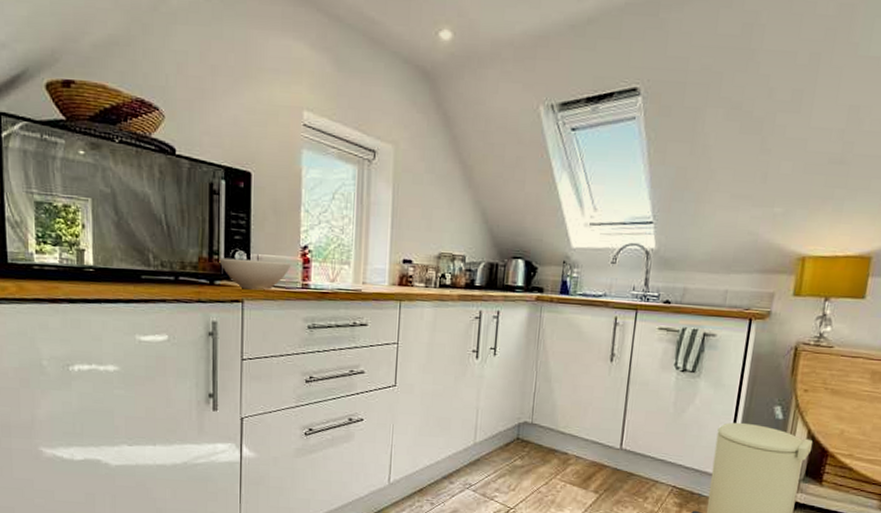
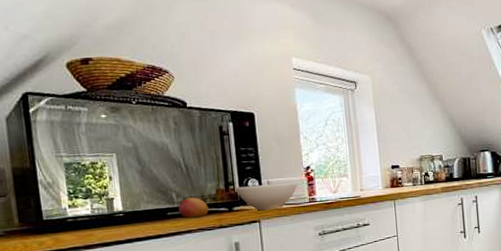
fruit: none [154,262,188,286] -> present [178,197,209,218]

